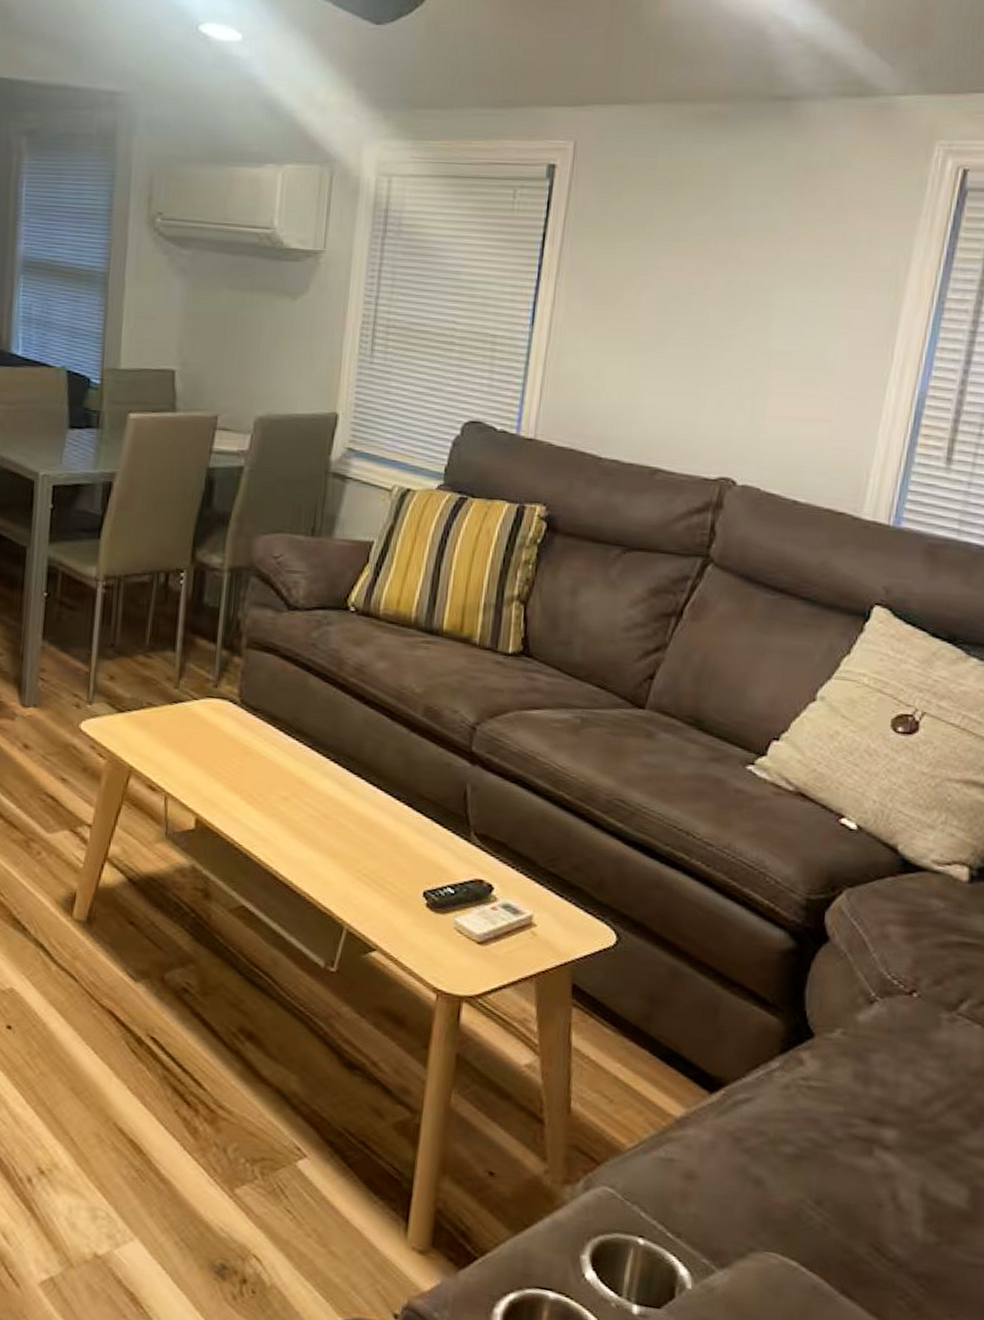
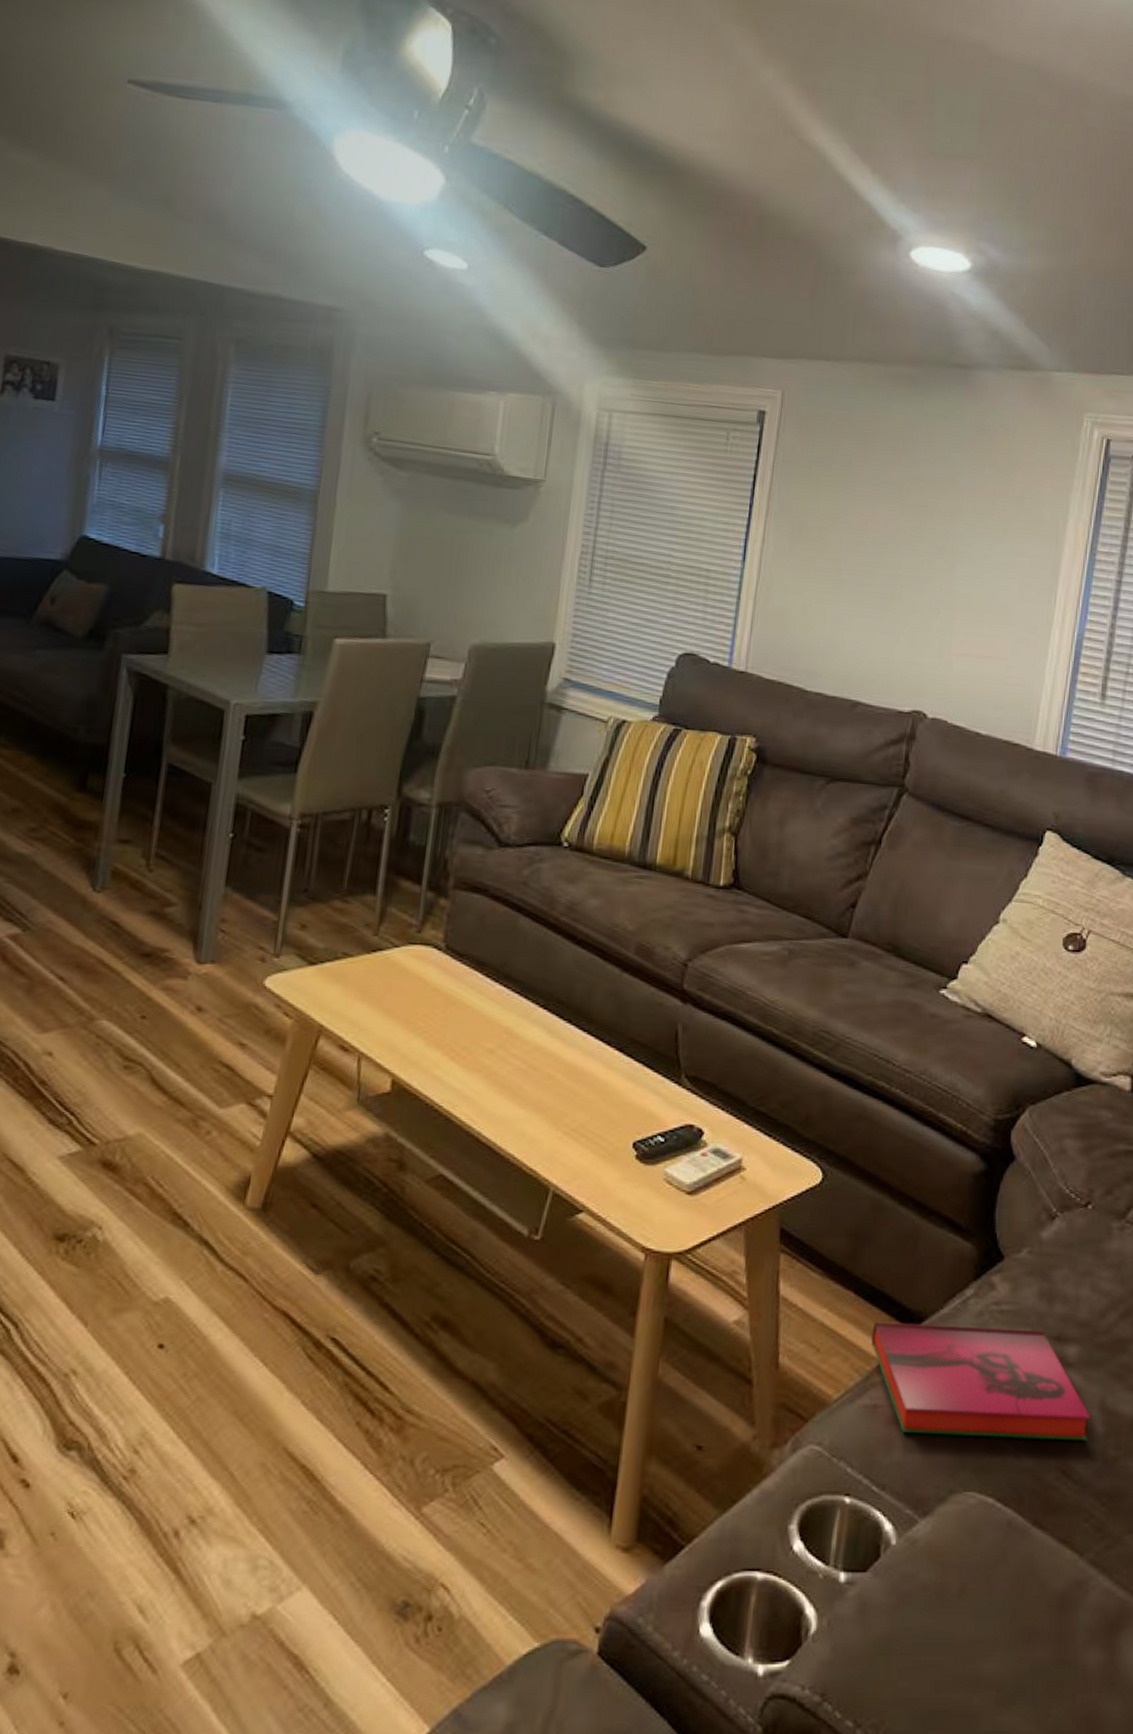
hardback book: none [667,1081,909,1223] -> present [871,1321,1090,1441]

